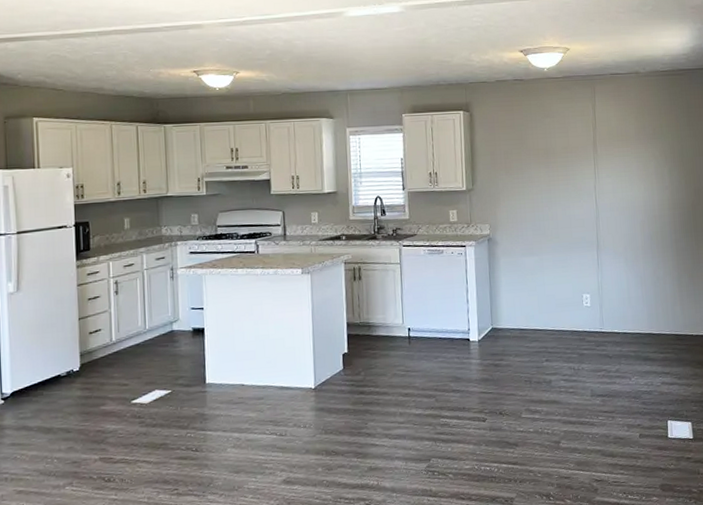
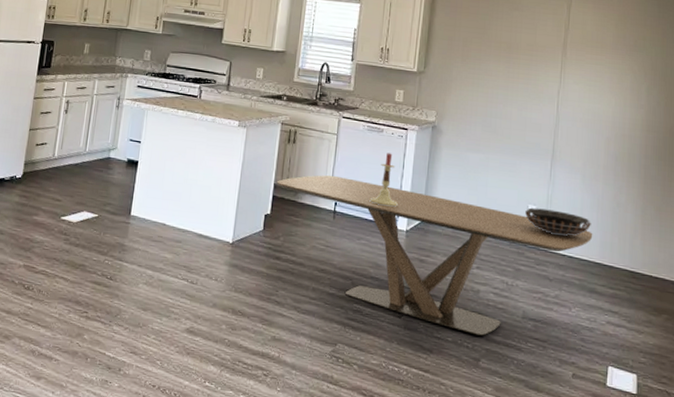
dining table: none [348,302,641,421] -> present [276,175,593,336]
candlestick: none [440,271,467,323] -> present [369,152,398,208]
decorative bowl: none [581,294,638,317] -> present [525,207,591,237]

